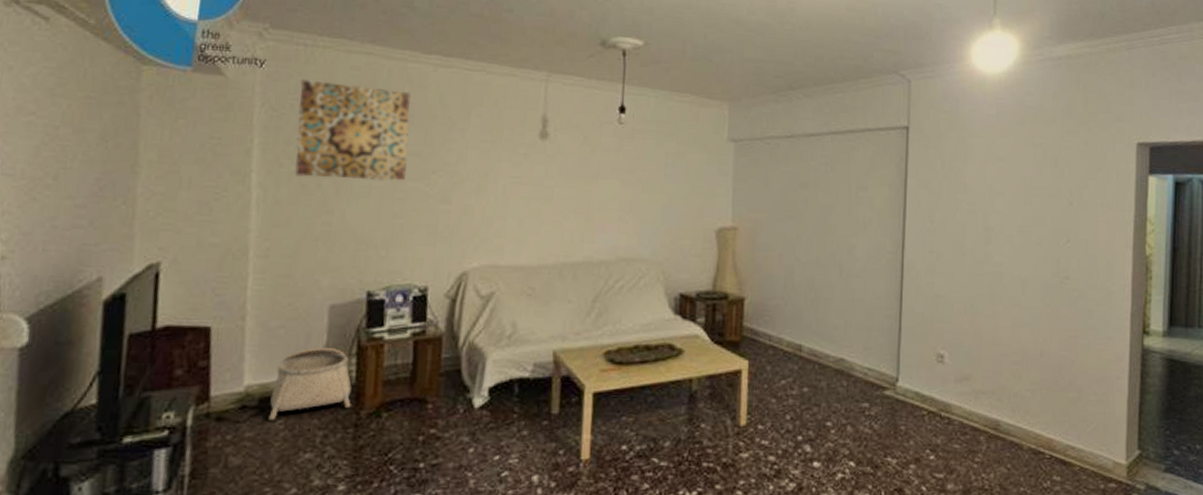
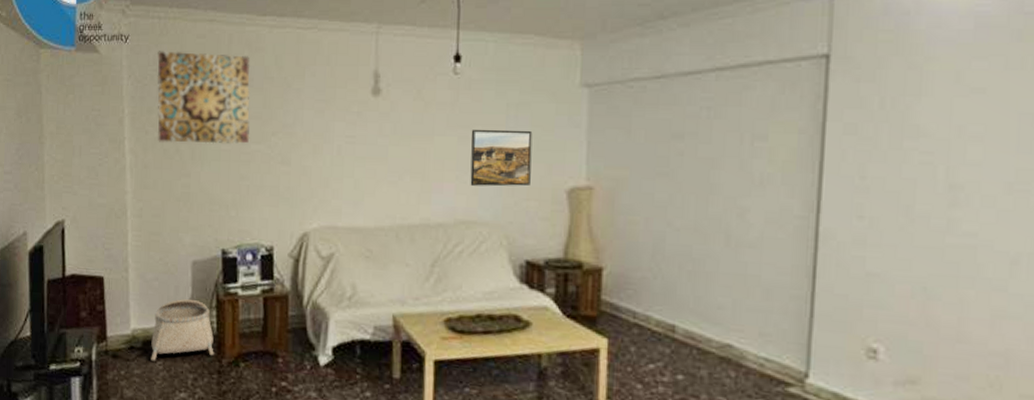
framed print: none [631,174,687,227] -> present [470,129,533,187]

